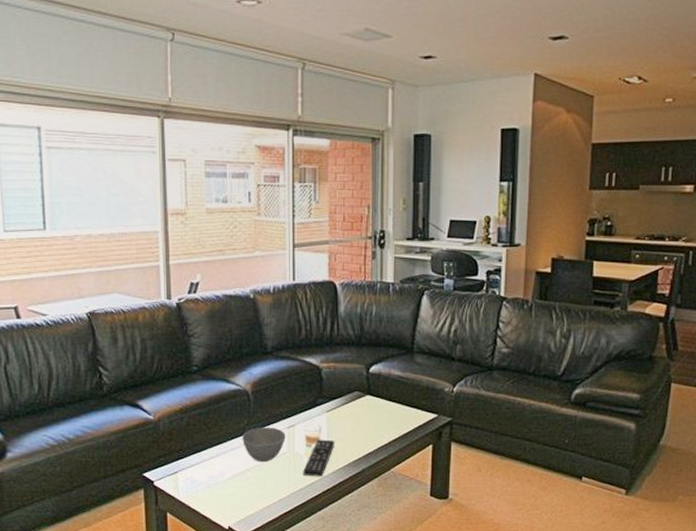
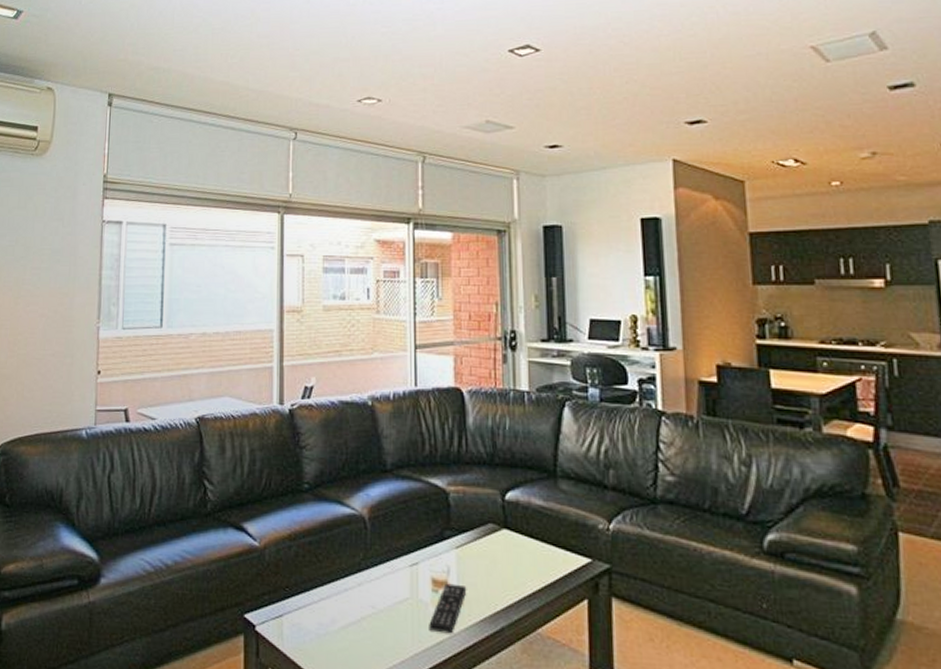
bowl: present [242,427,286,462] -> none [357,563,408,610]

